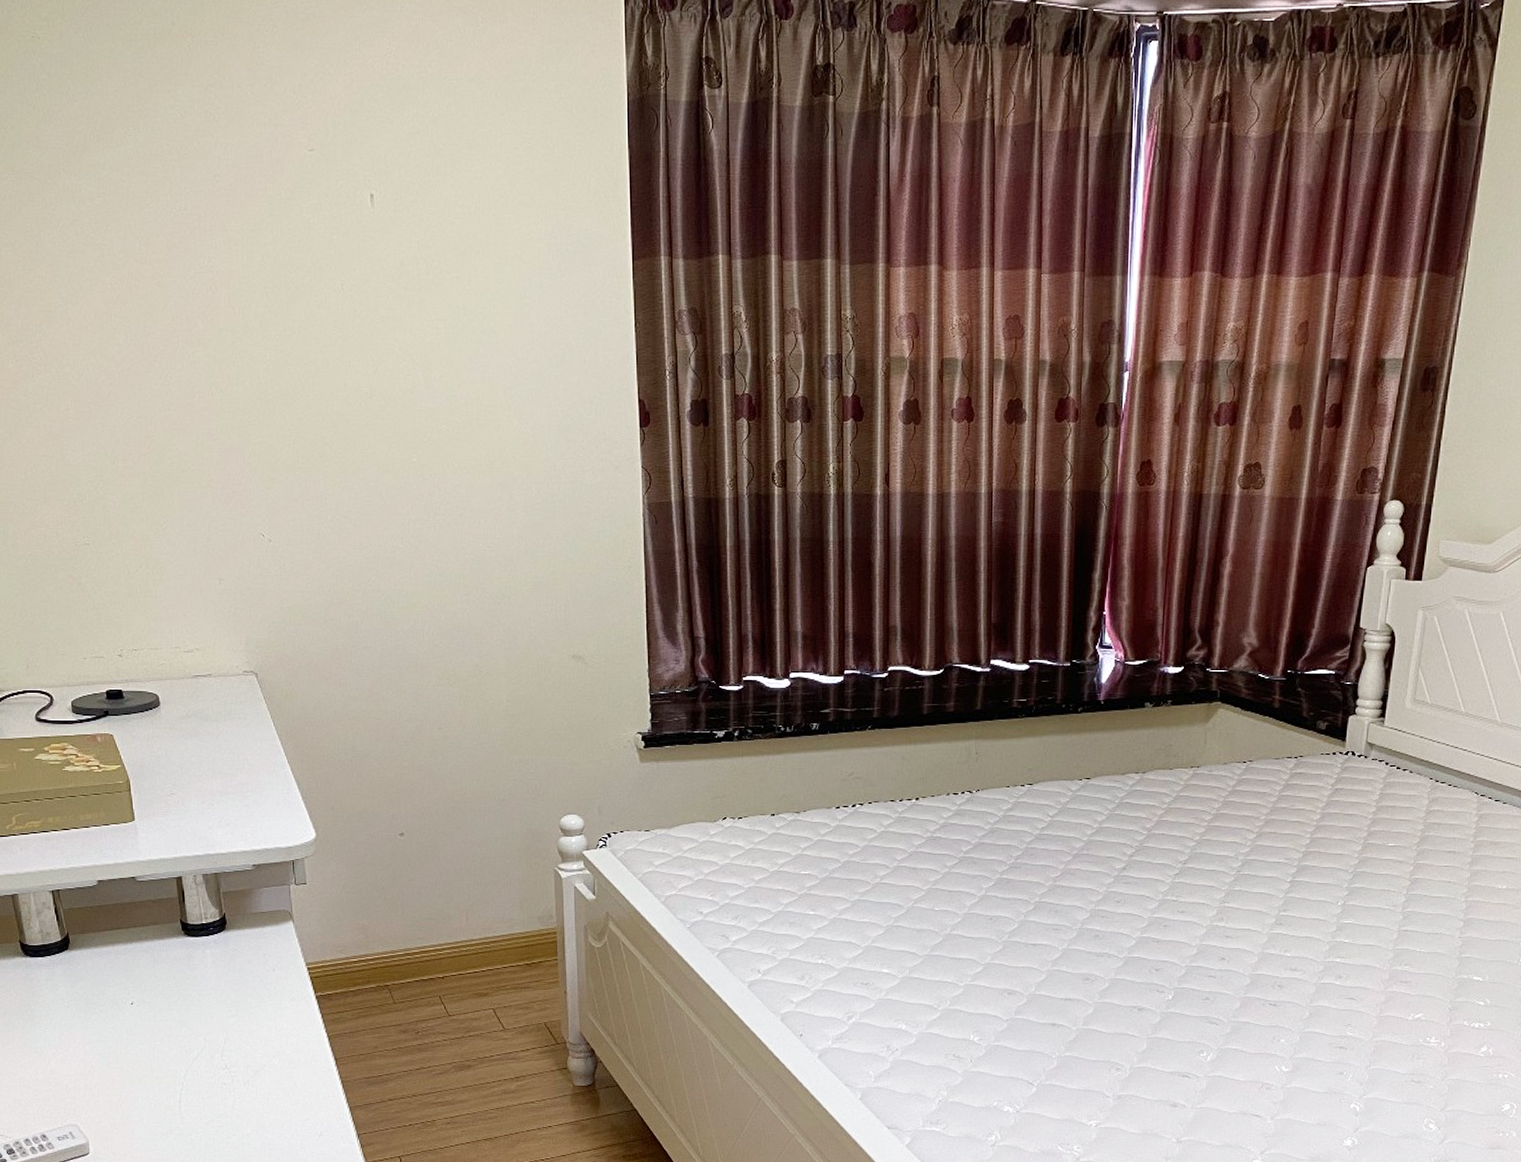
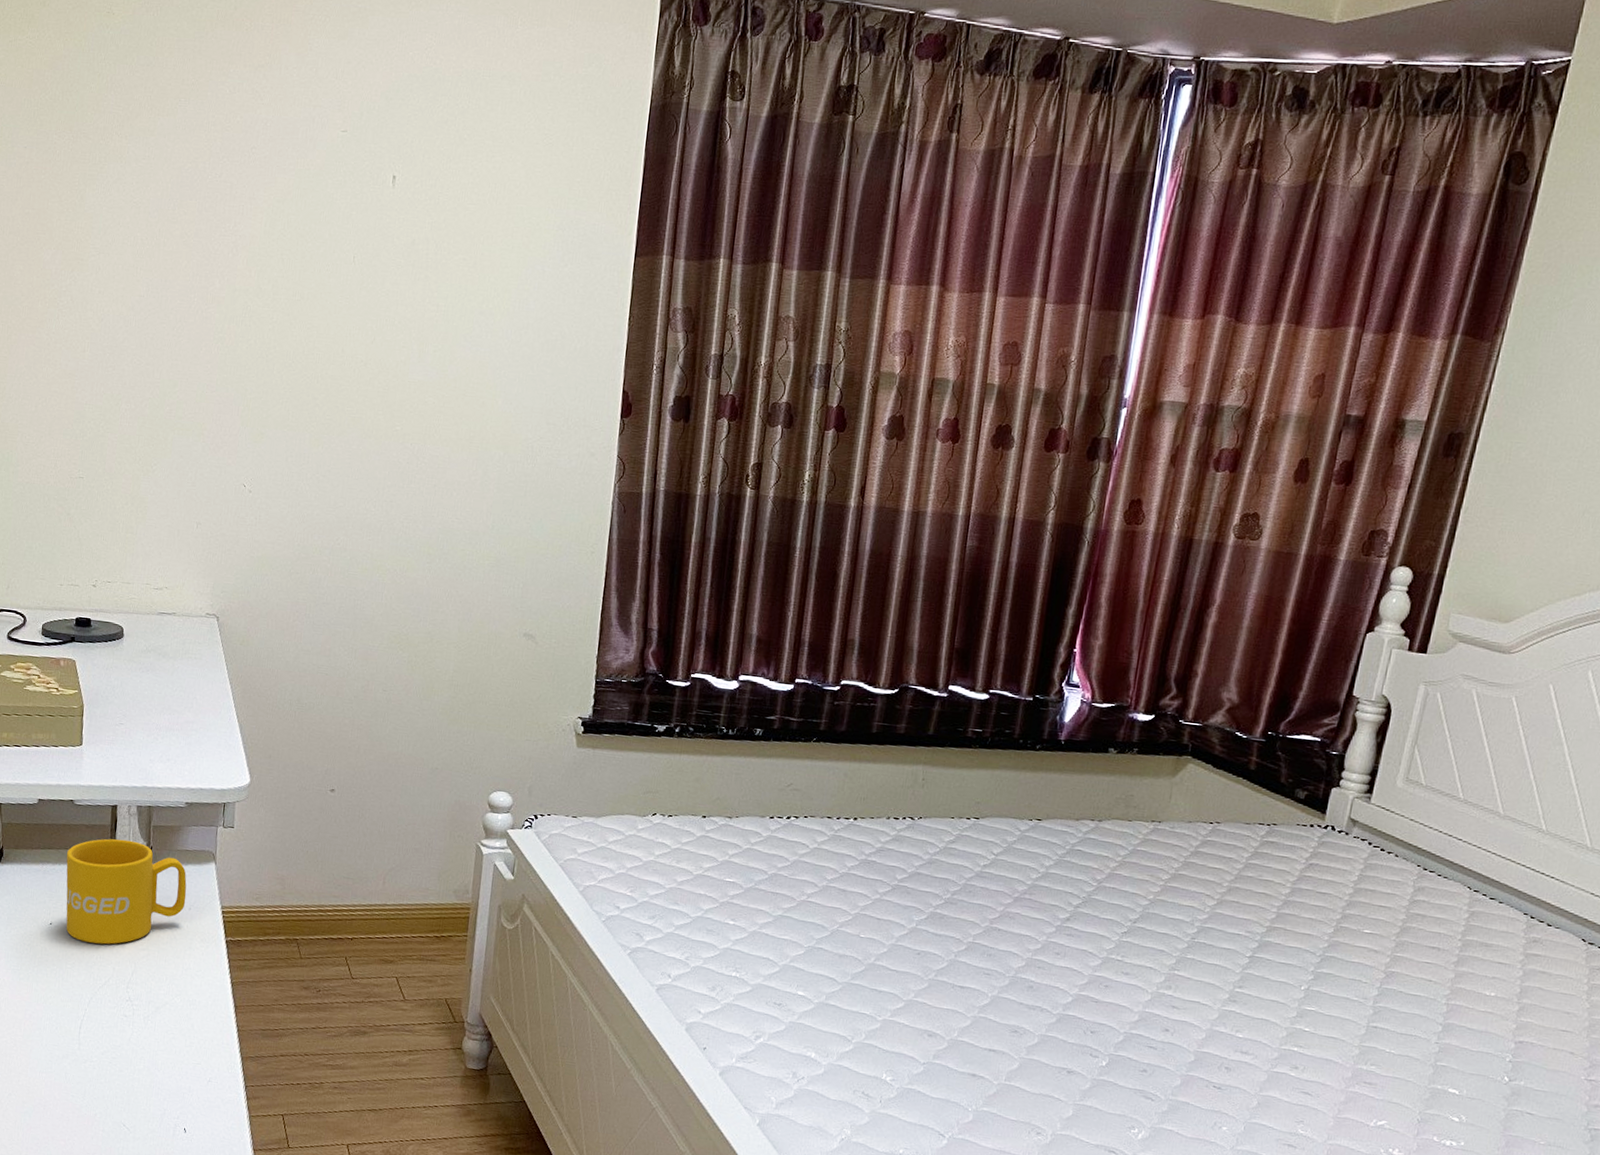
mug: none [136,910,269,1017] -> present [66,838,187,945]

